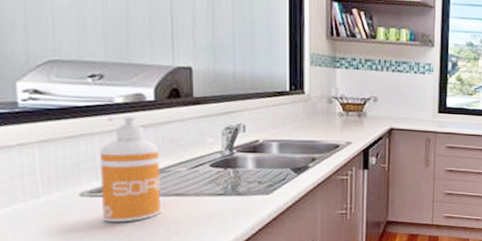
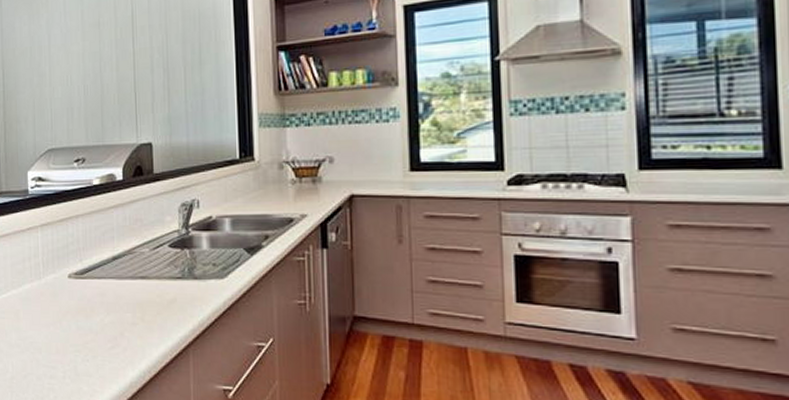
soap dispenser: present [100,115,161,223] -> none [83,197,129,306]

